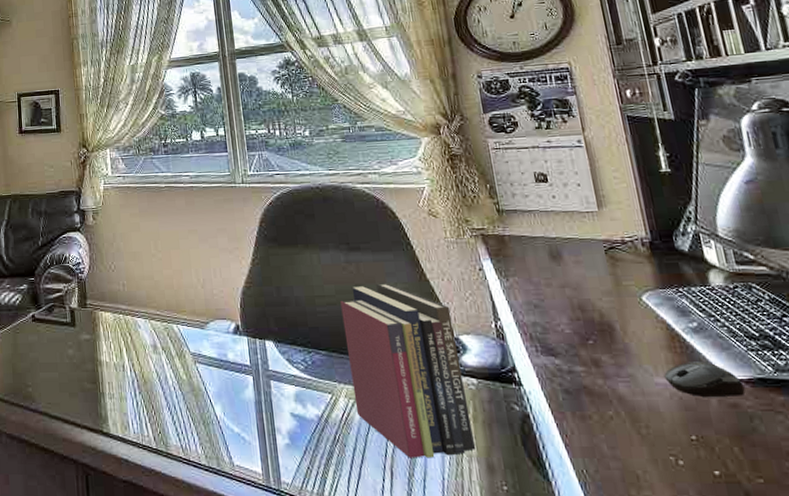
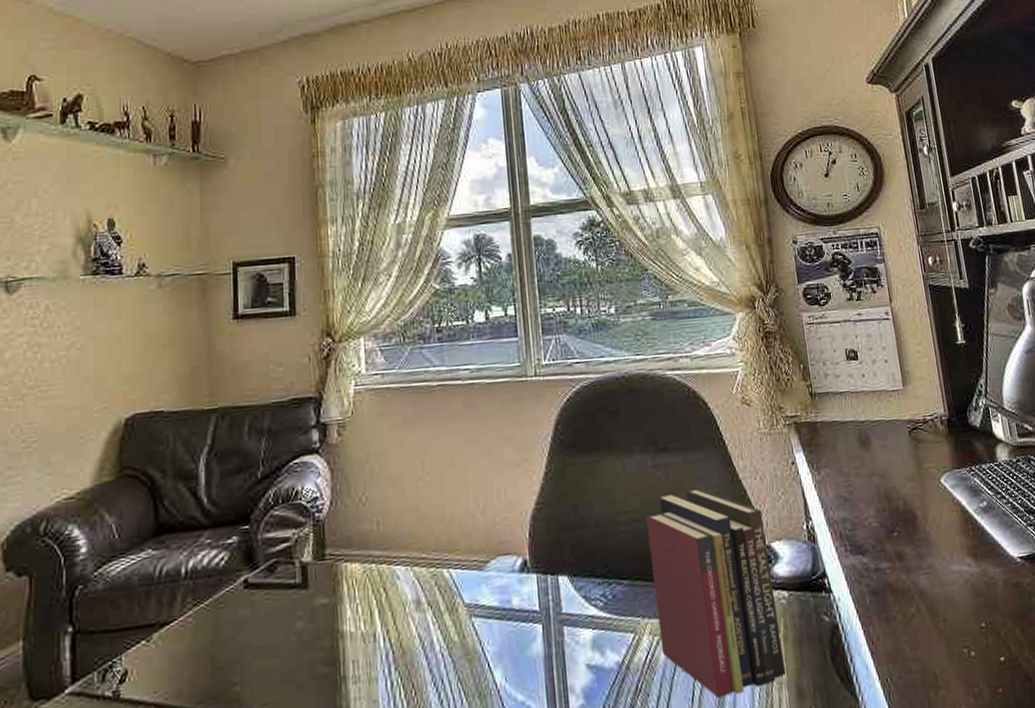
computer mouse: present [664,361,746,397] -> none [959,542,1025,581]

